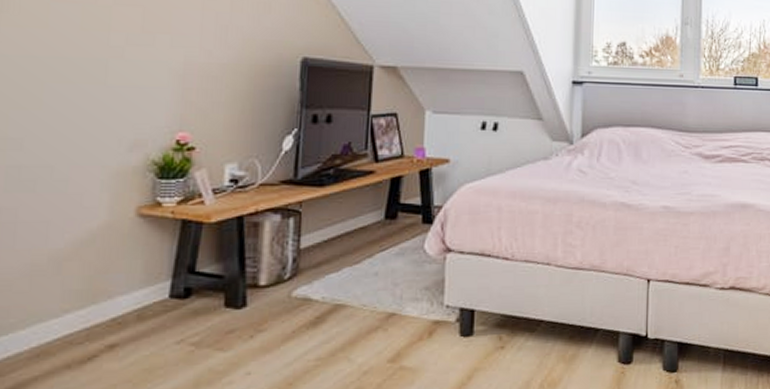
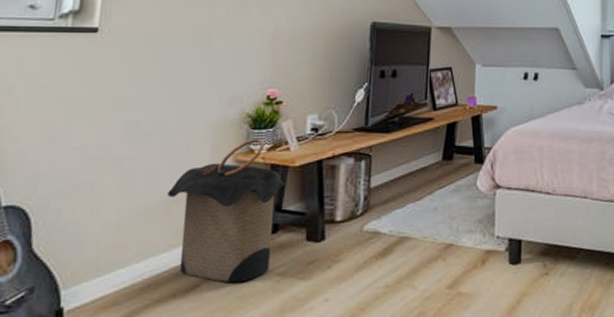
laundry hamper: none [57,189,201,353] -> present [167,138,287,283]

